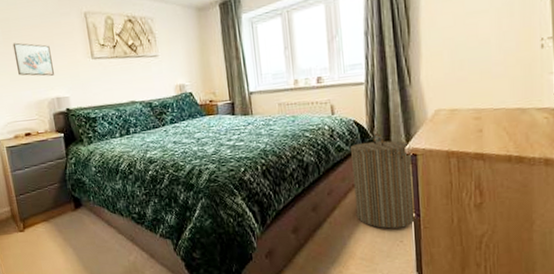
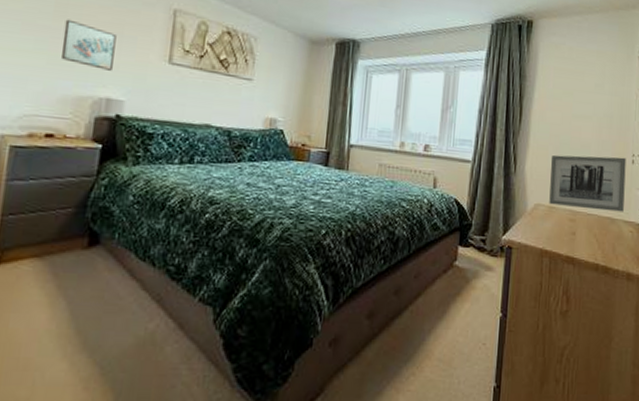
laundry hamper: present [350,132,415,229] -> none [441,216,507,328]
wall art: none [446,43,535,108] -> present [549,154,626,212]

